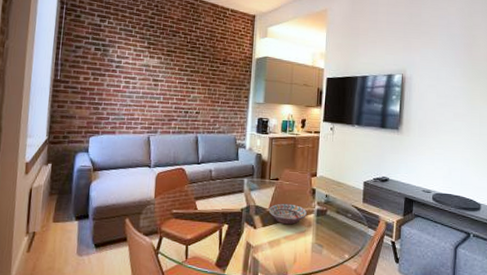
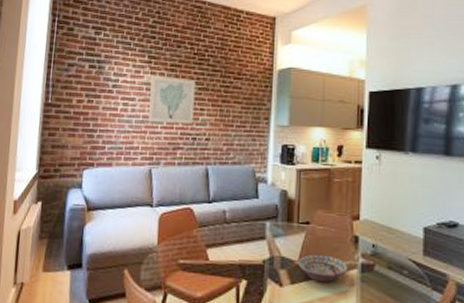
wall art: none [147,59,189,101] -> present [148,76,196,125]

